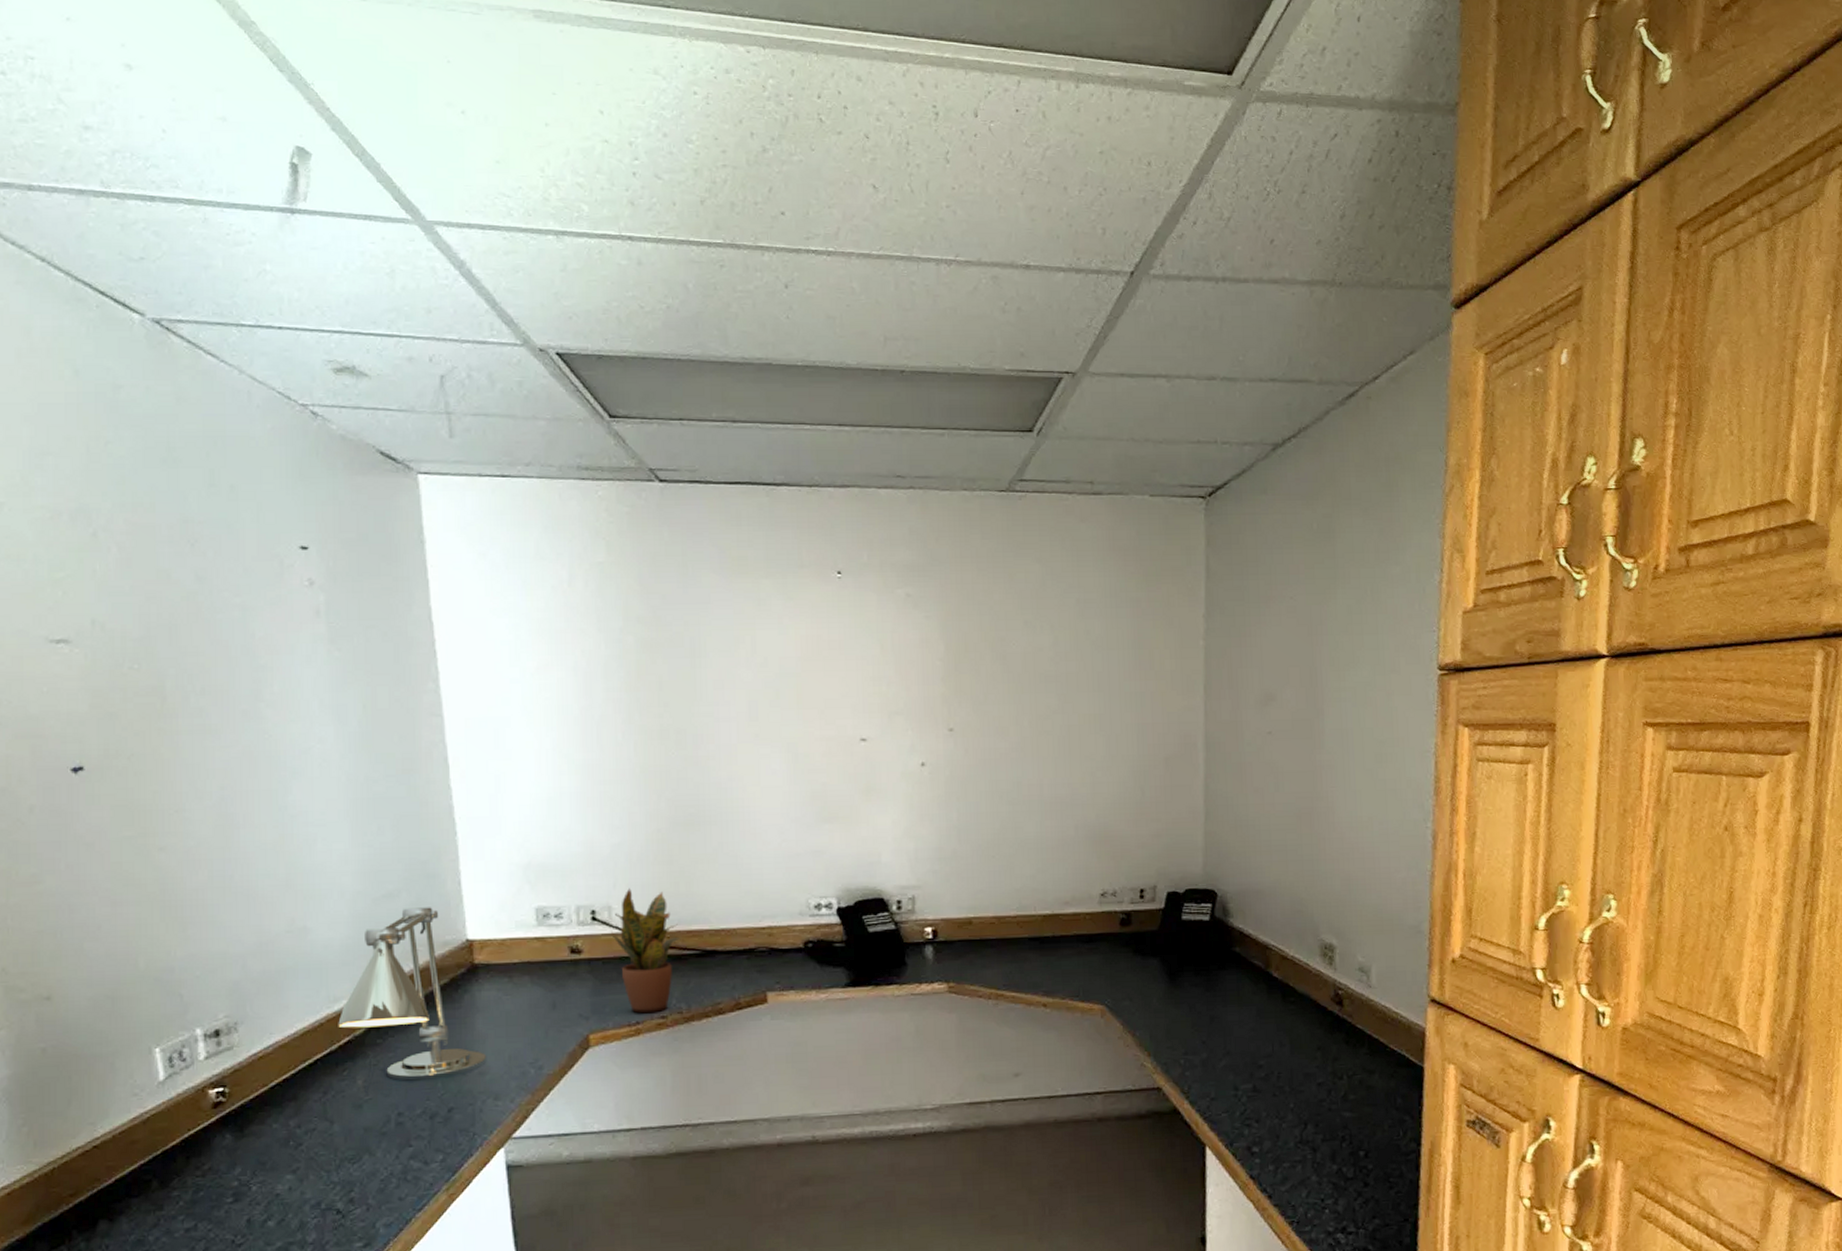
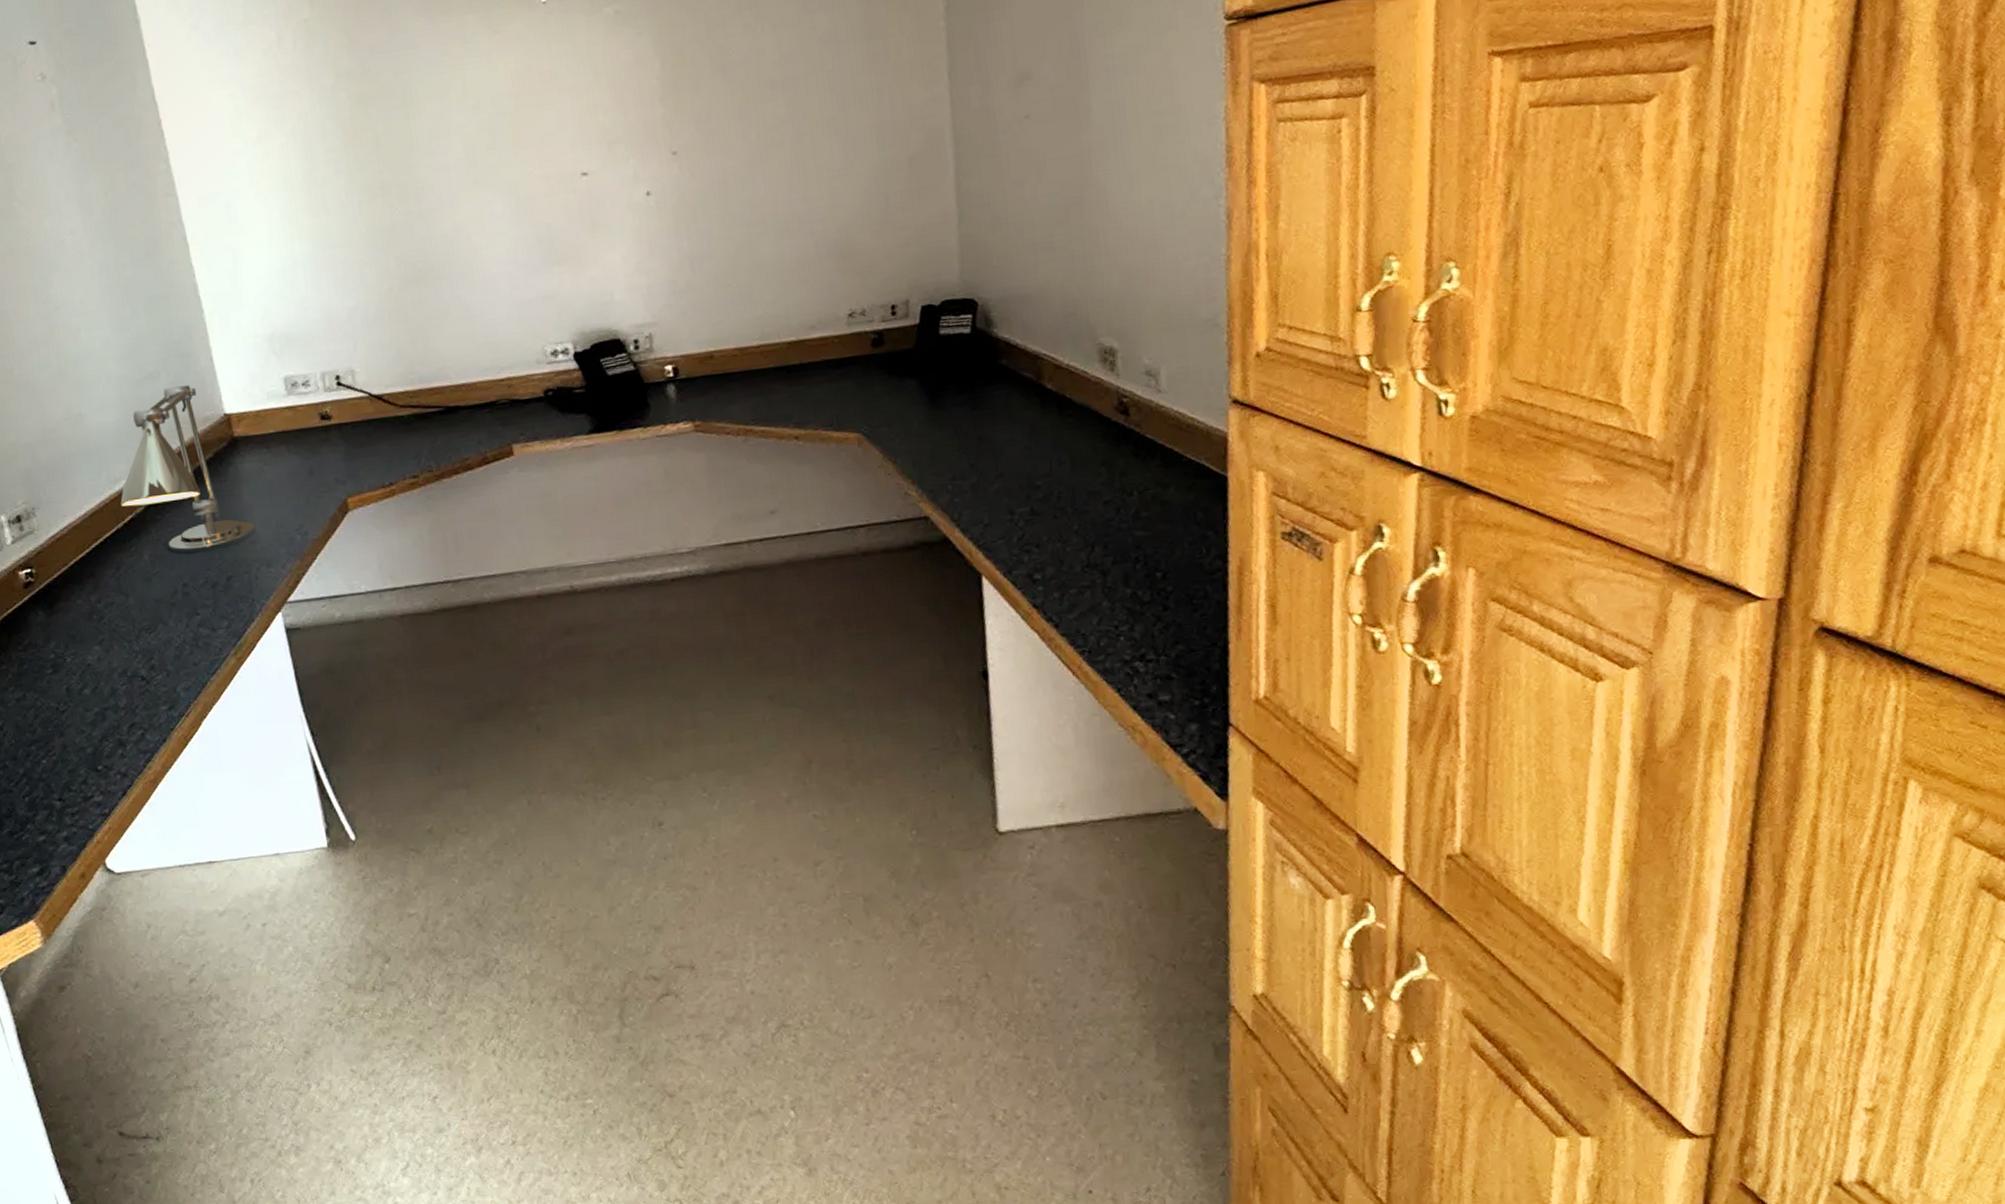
potted plant: present [611,887,685,1014] -> none [357,350,428,475]

